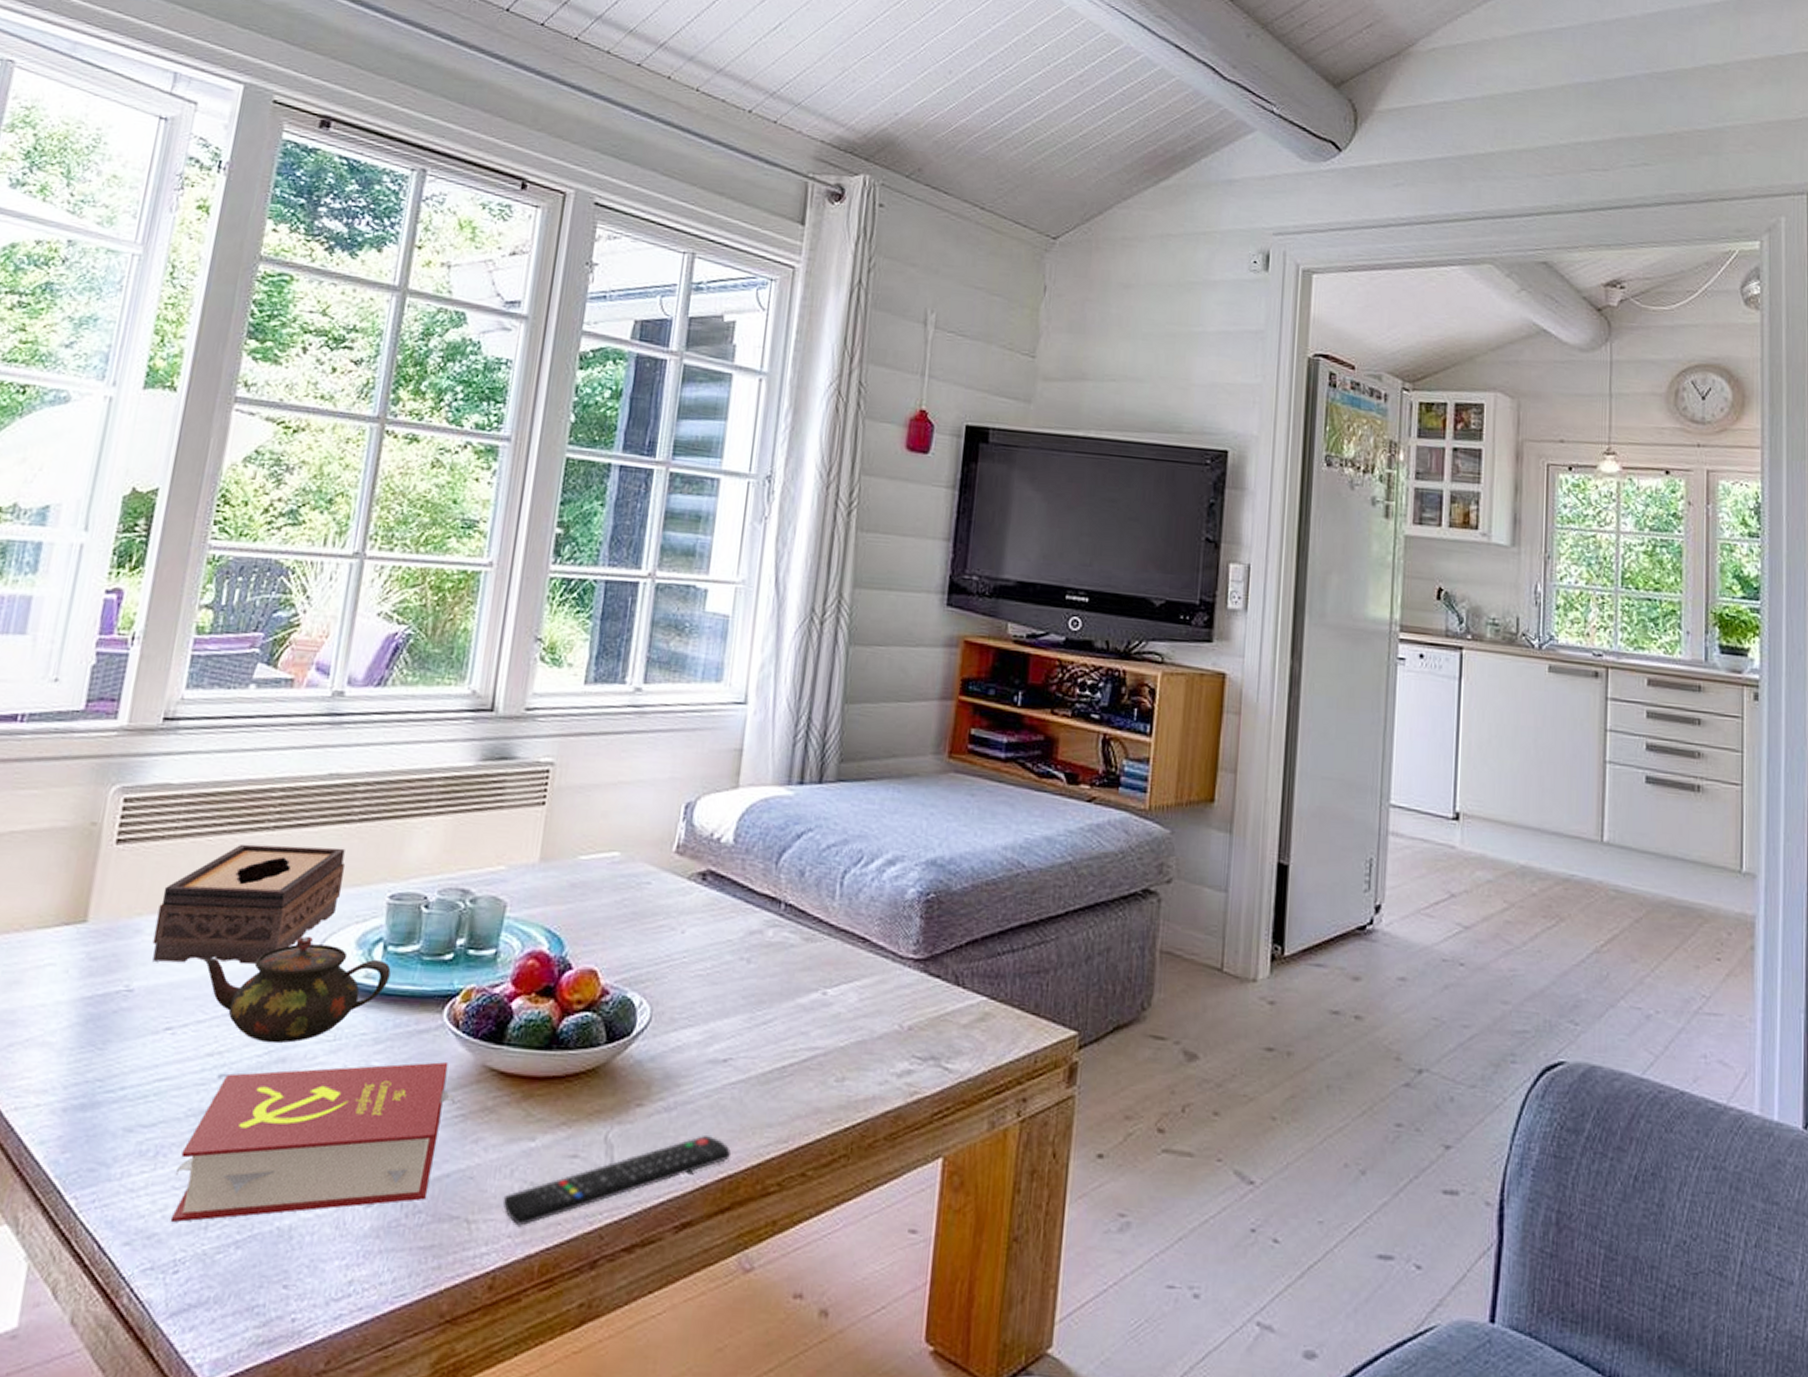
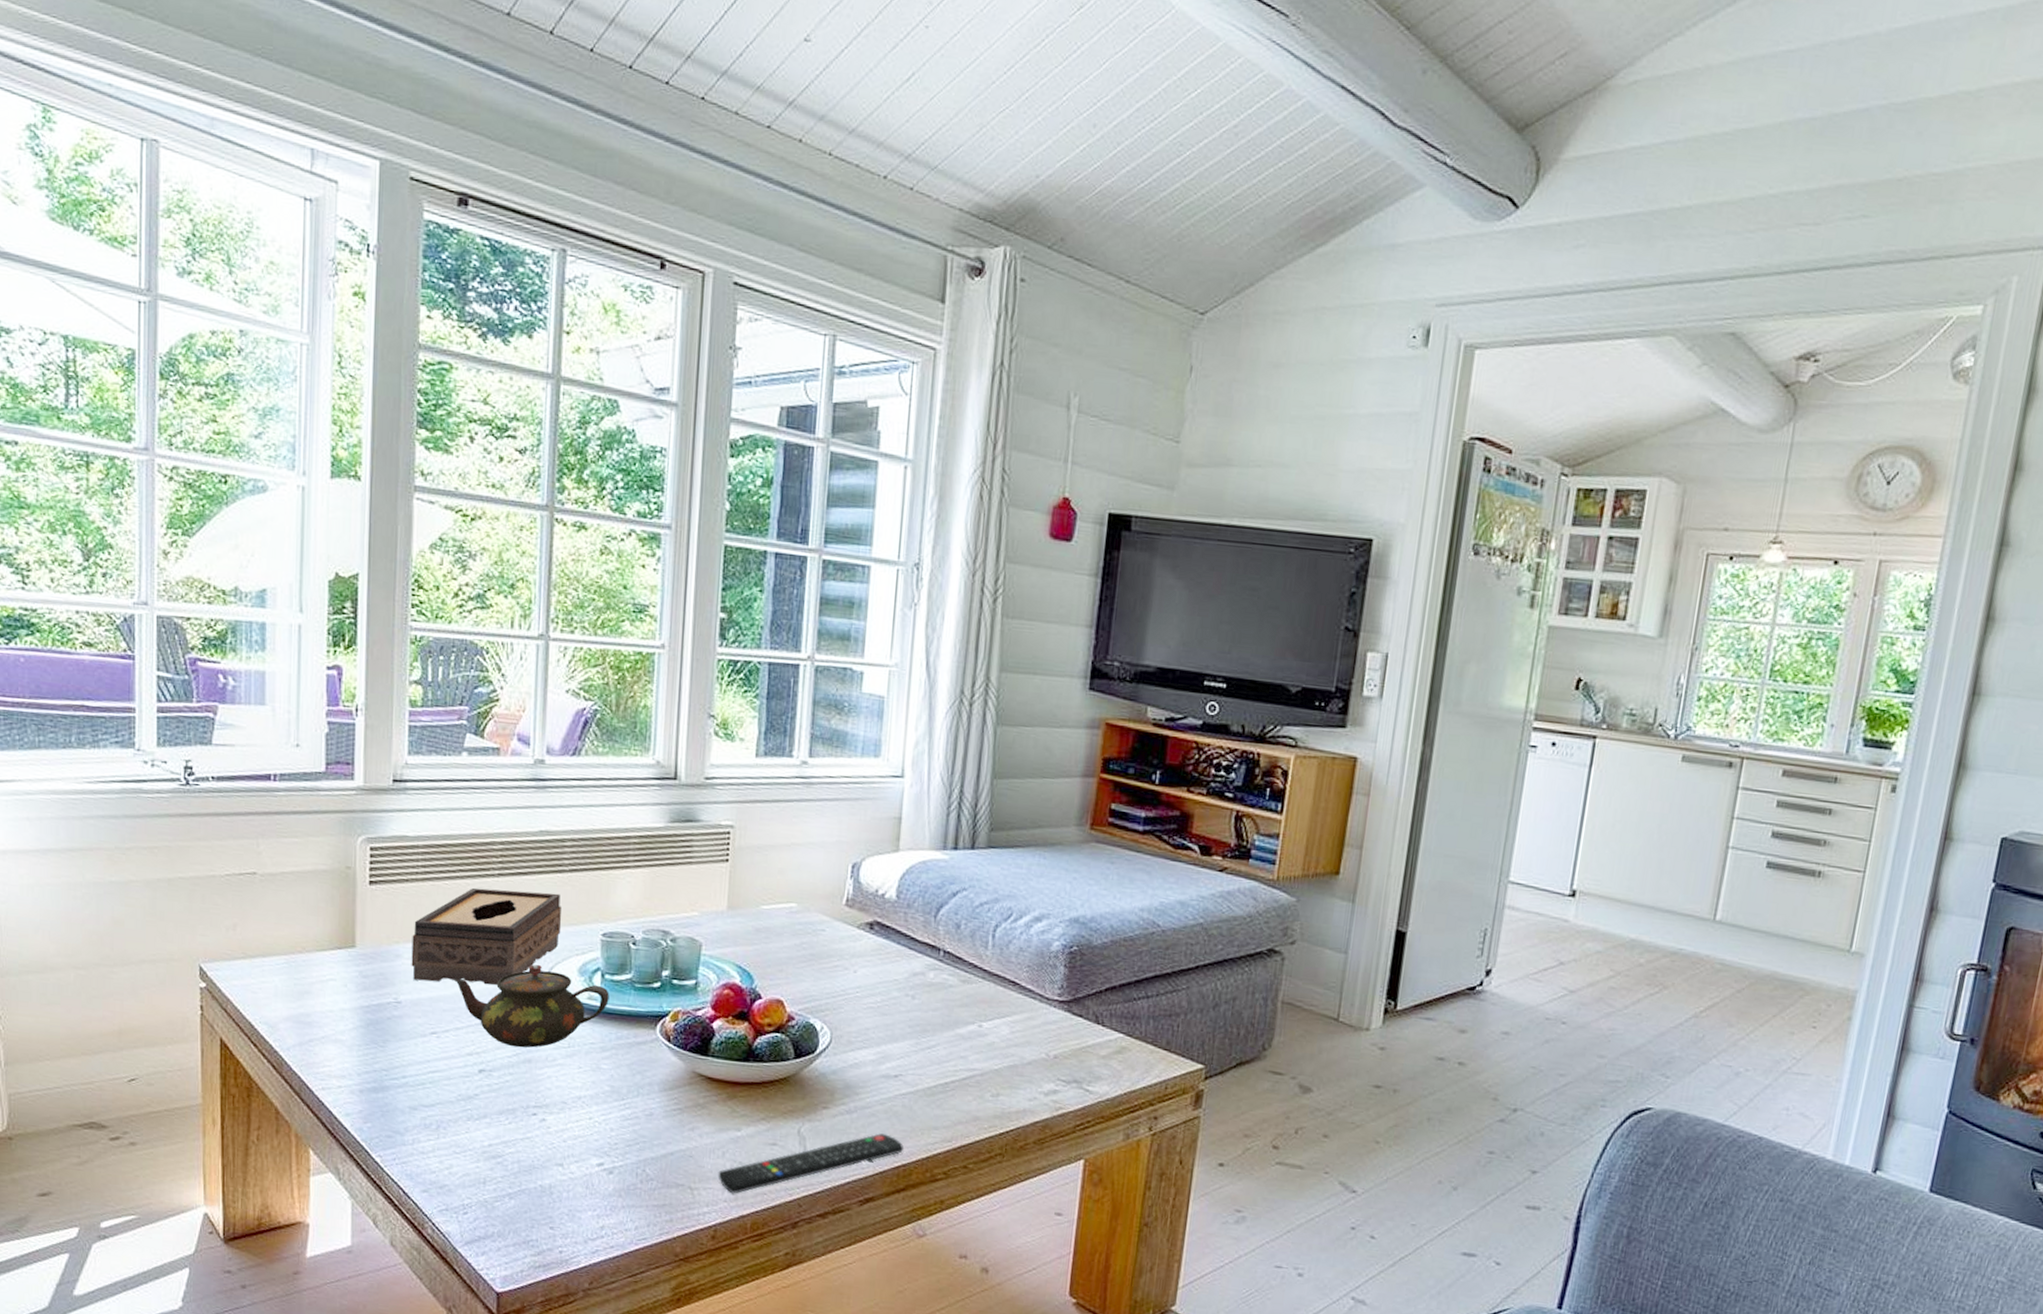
book: present [170,1062,455,1223] -> none [454,1067,672,1178]

